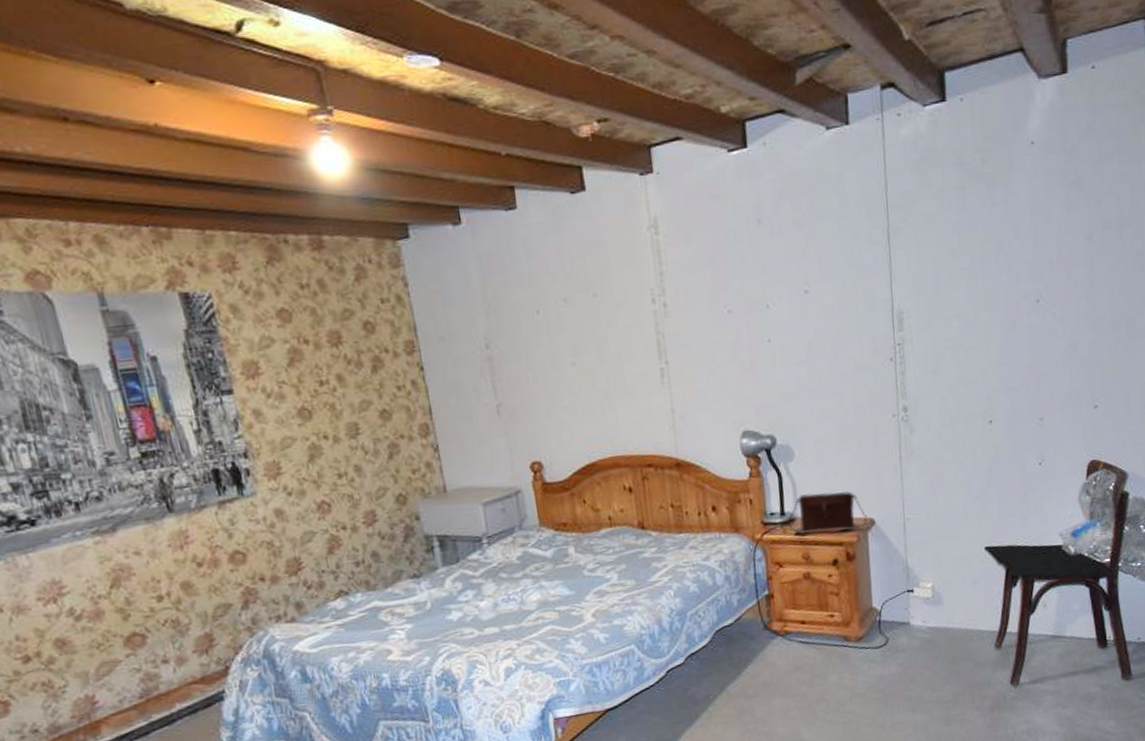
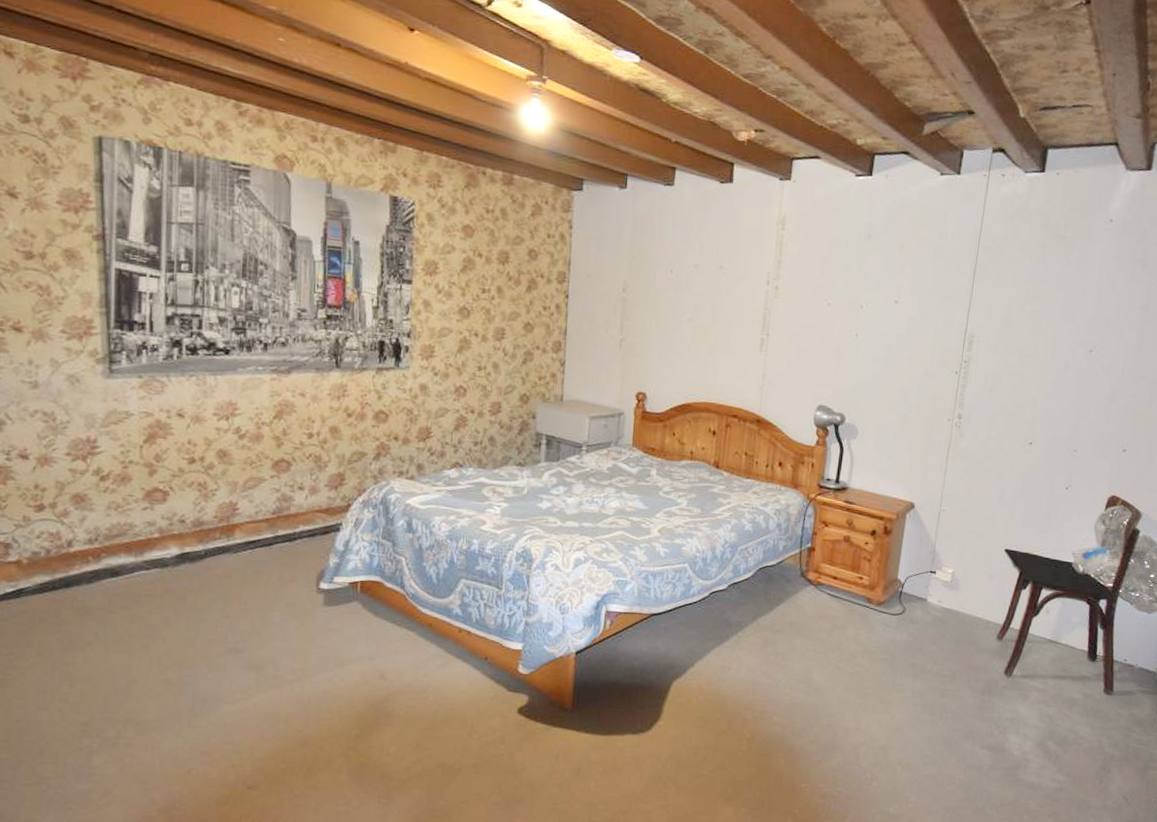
shoulder bag: present [787,491,867,534] -> none [839,469,909,509]

